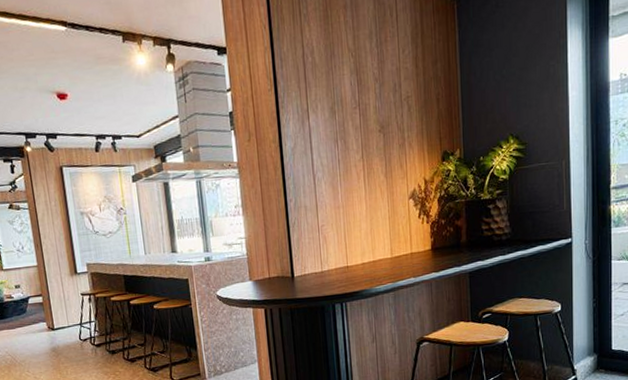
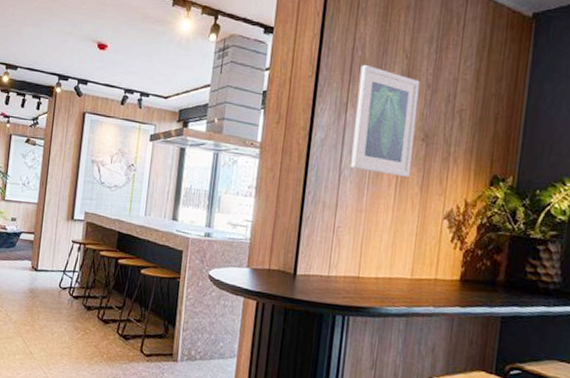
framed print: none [313,69,374,170] -> present [351,64,421,177]

